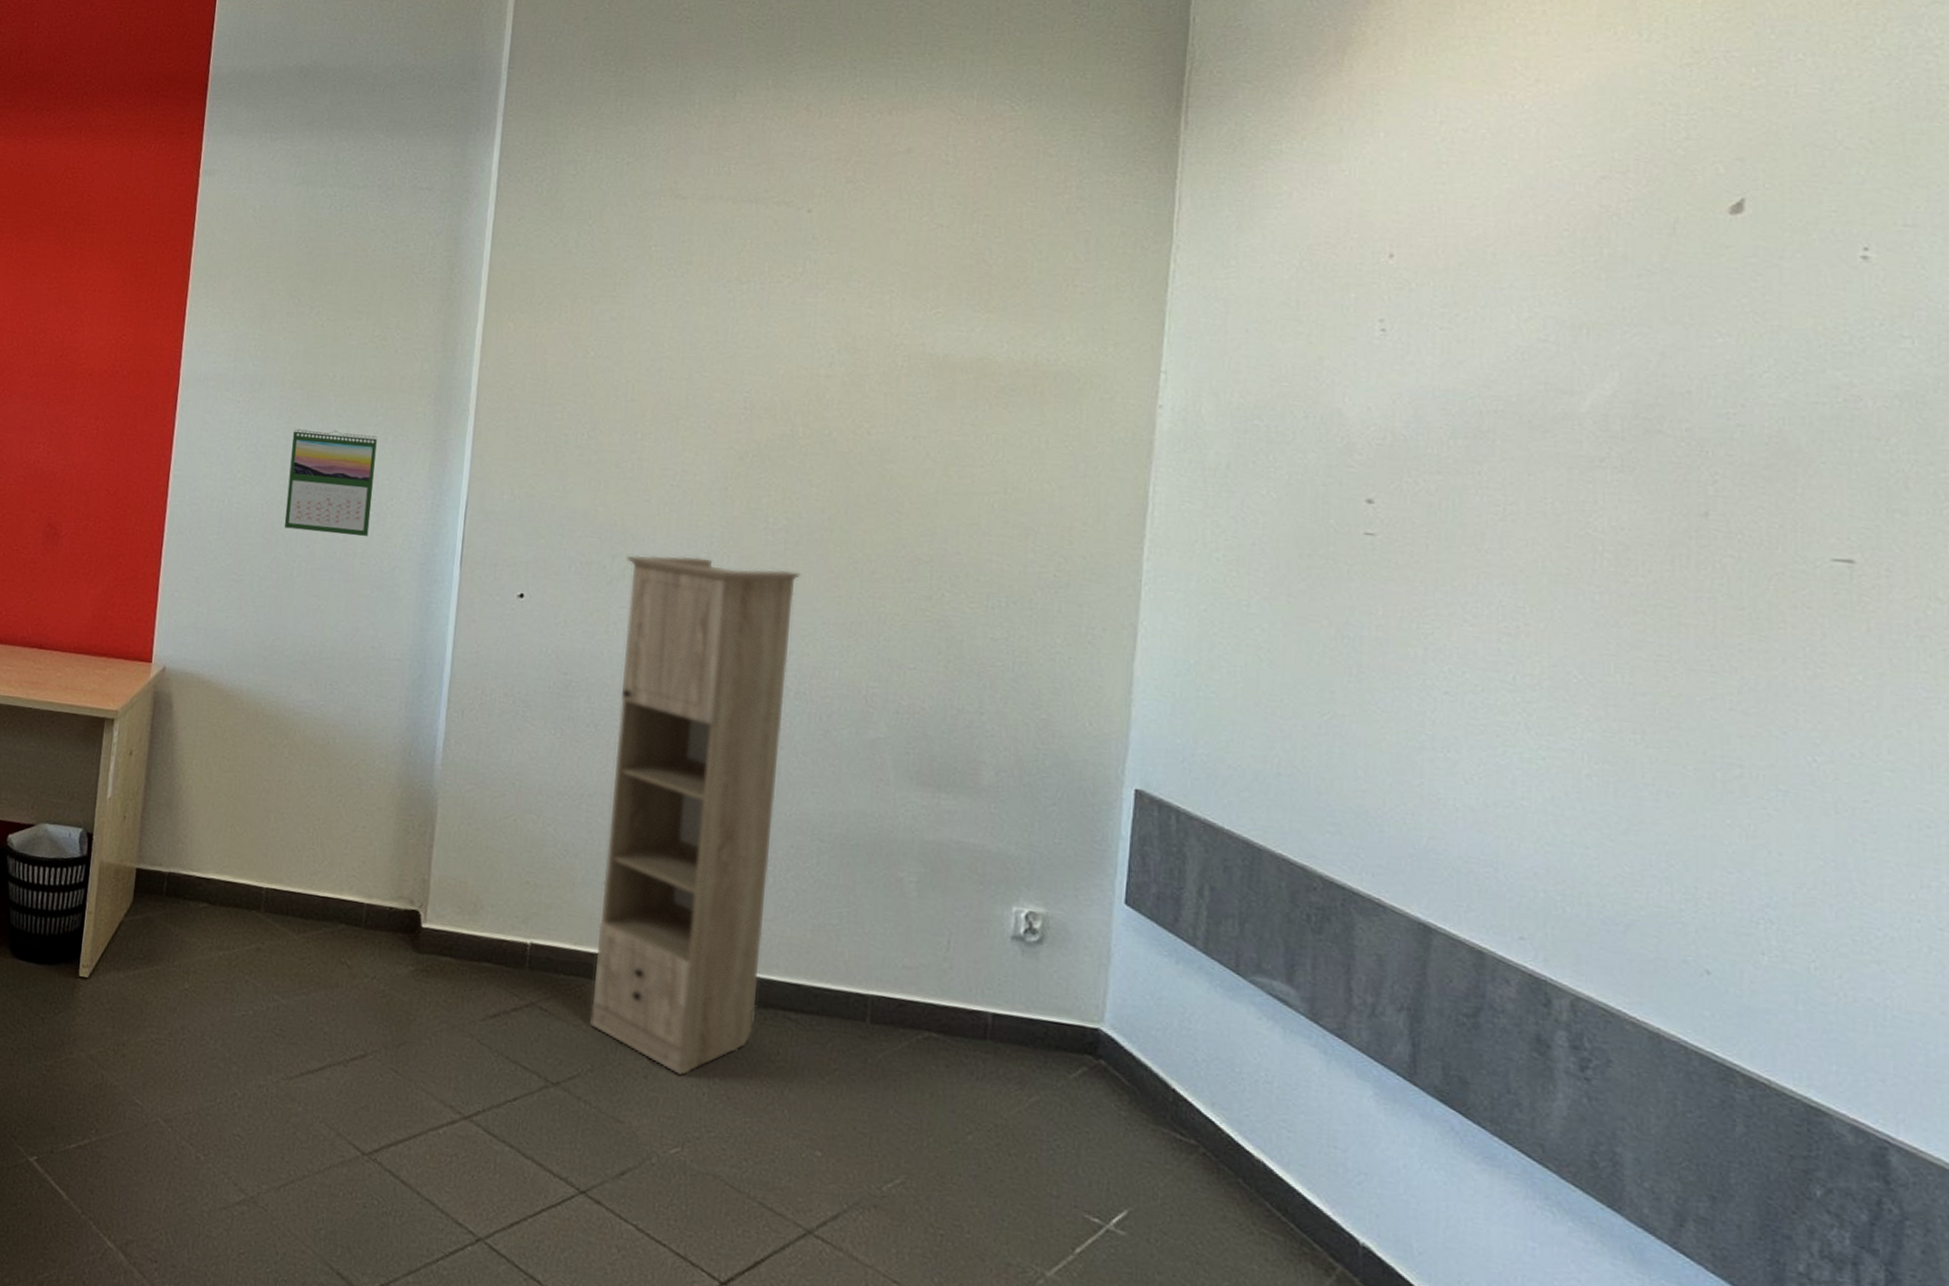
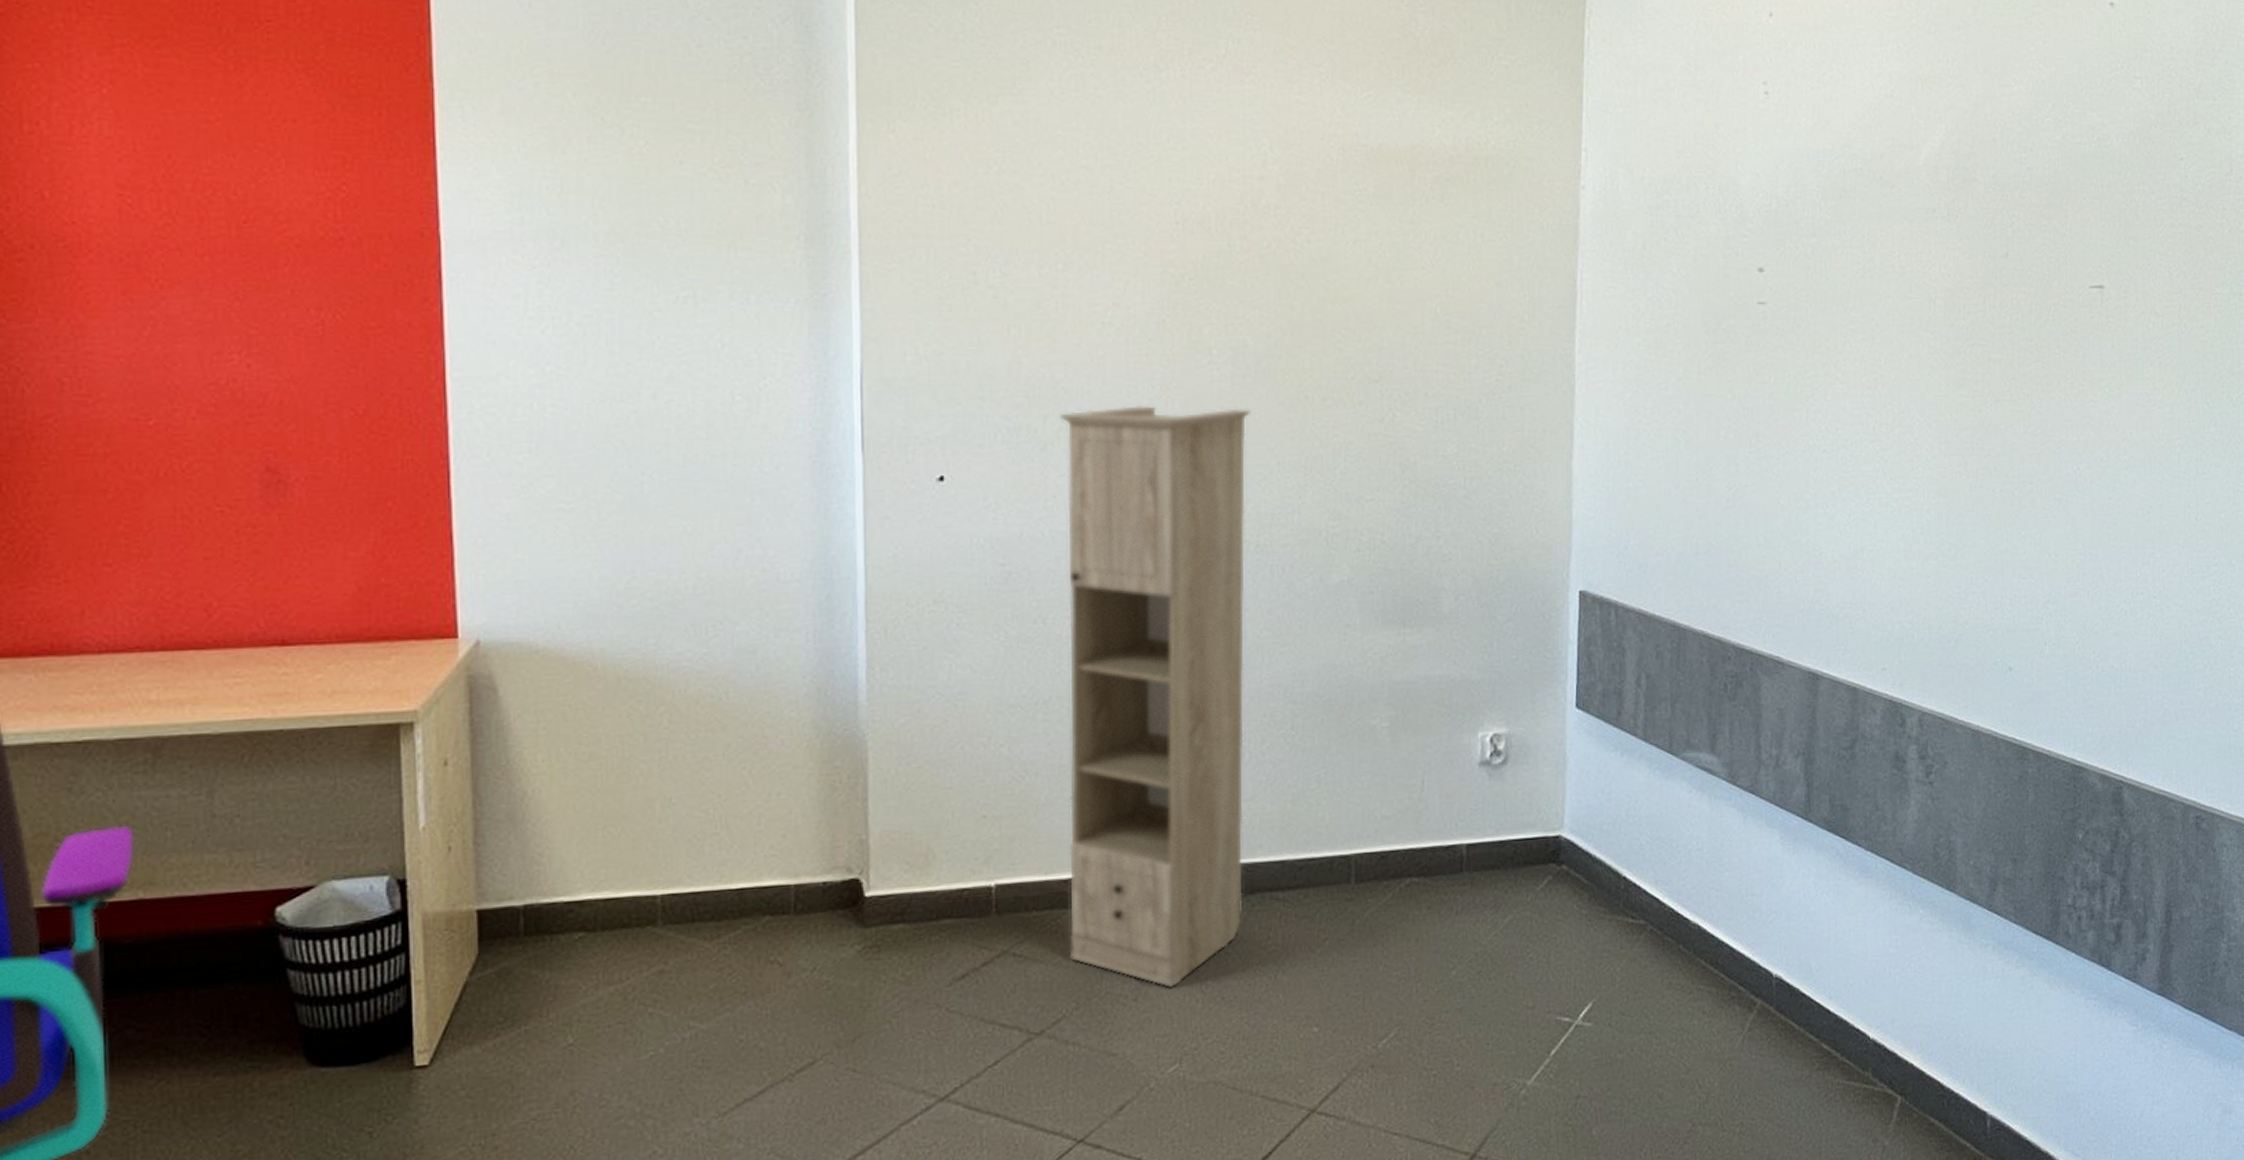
calendar: present [284,428,377,537] -> none [618,293,739,432]

